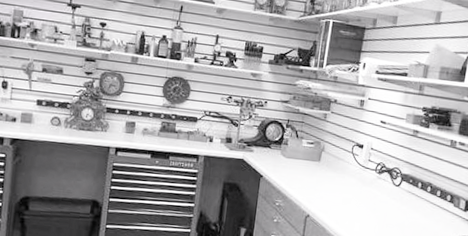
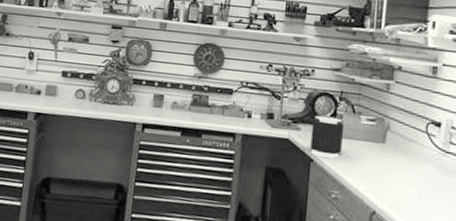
speaker: none [261,139,289,174] -> present [310,115,345,158]

